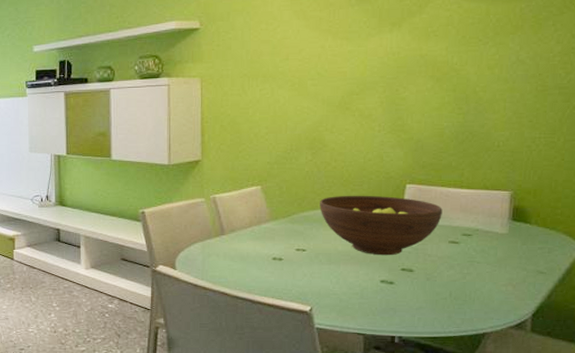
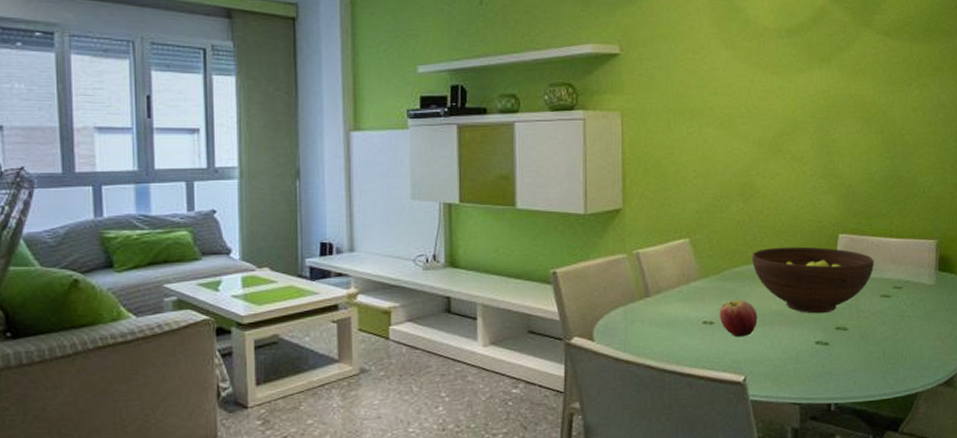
apple: none [287,240,324,273] -> present [719,300,758,337]

